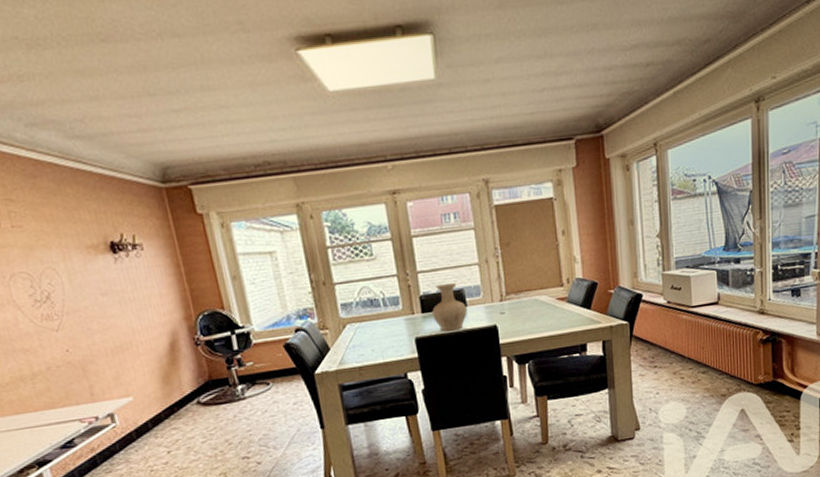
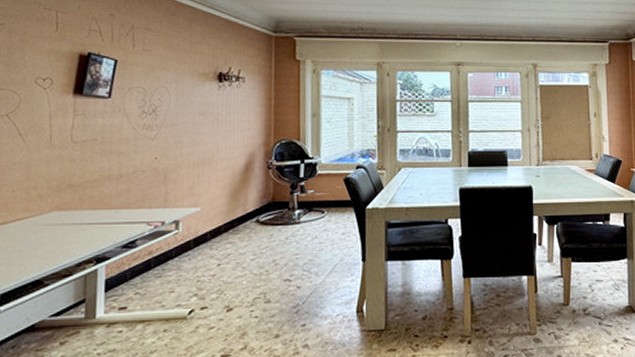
vase: present [432,283,467,332] -> none [477,144,507,186]

